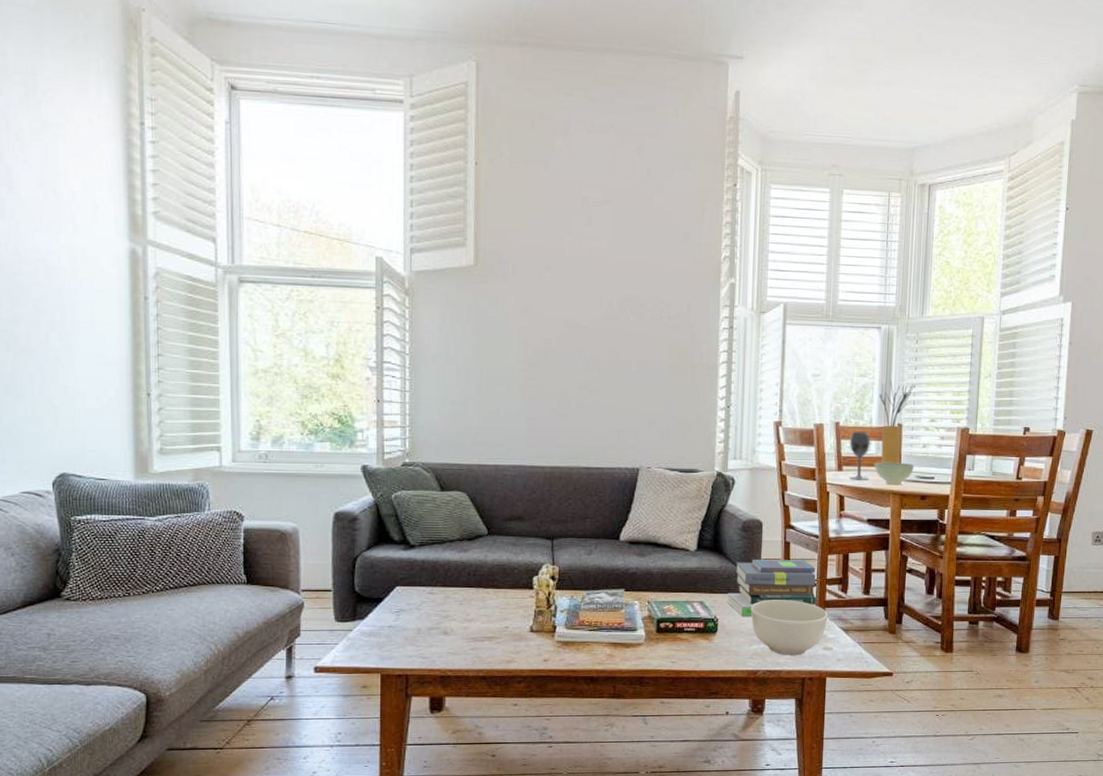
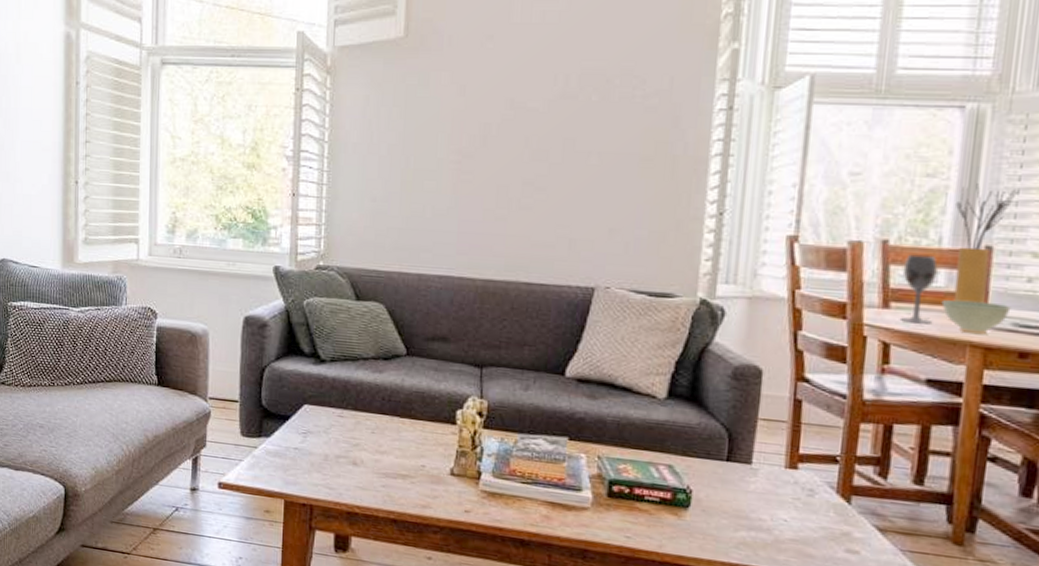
books: present [727,560,817,616] -> none [705,418,840,493]
bowl: present [750,600,828,655] -> none [738,474,855,555]

